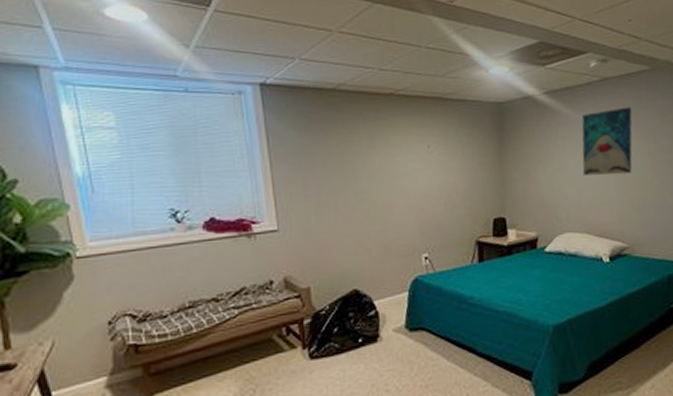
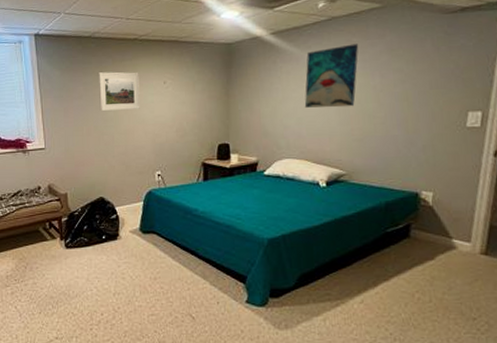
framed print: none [347,133,400,181] -> present [99,71,140,111]

